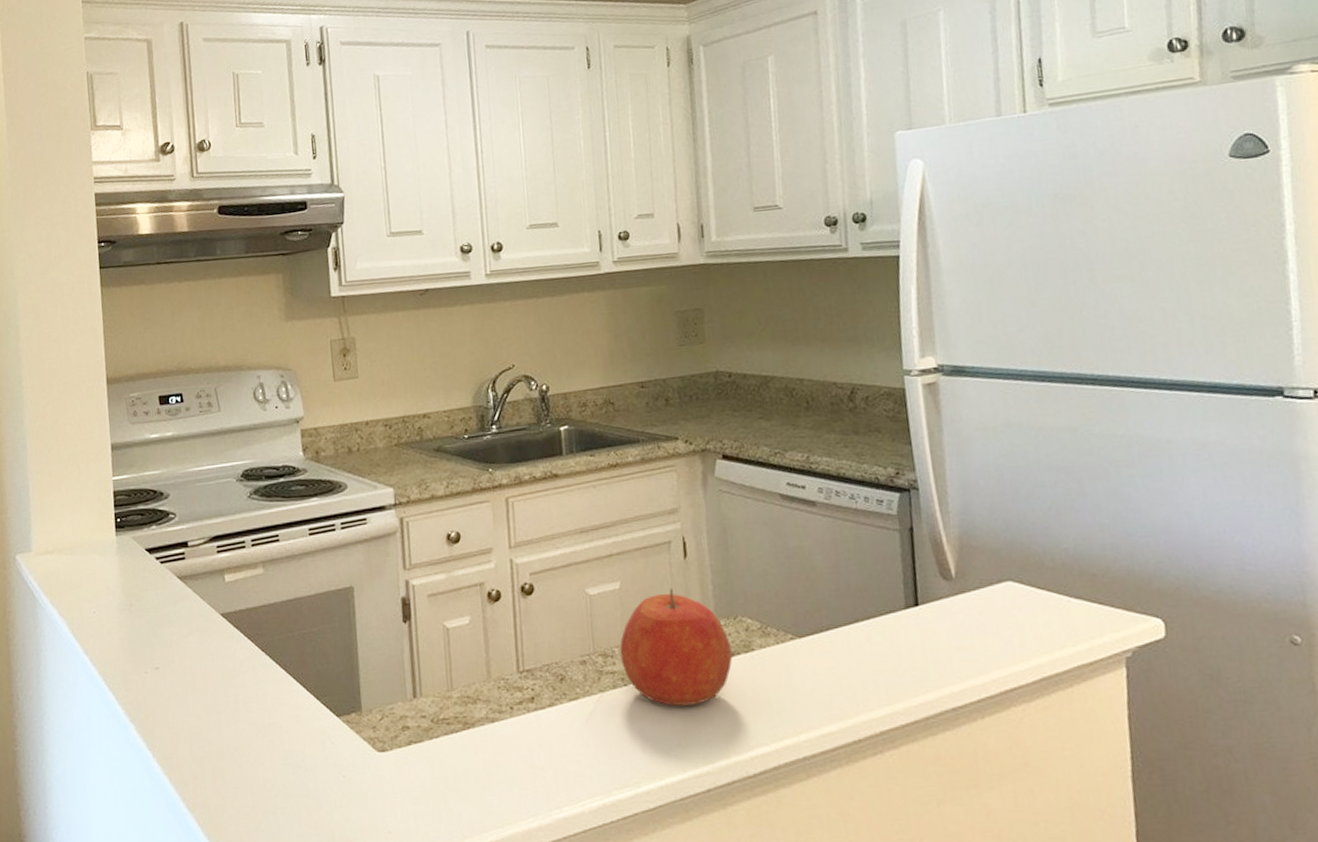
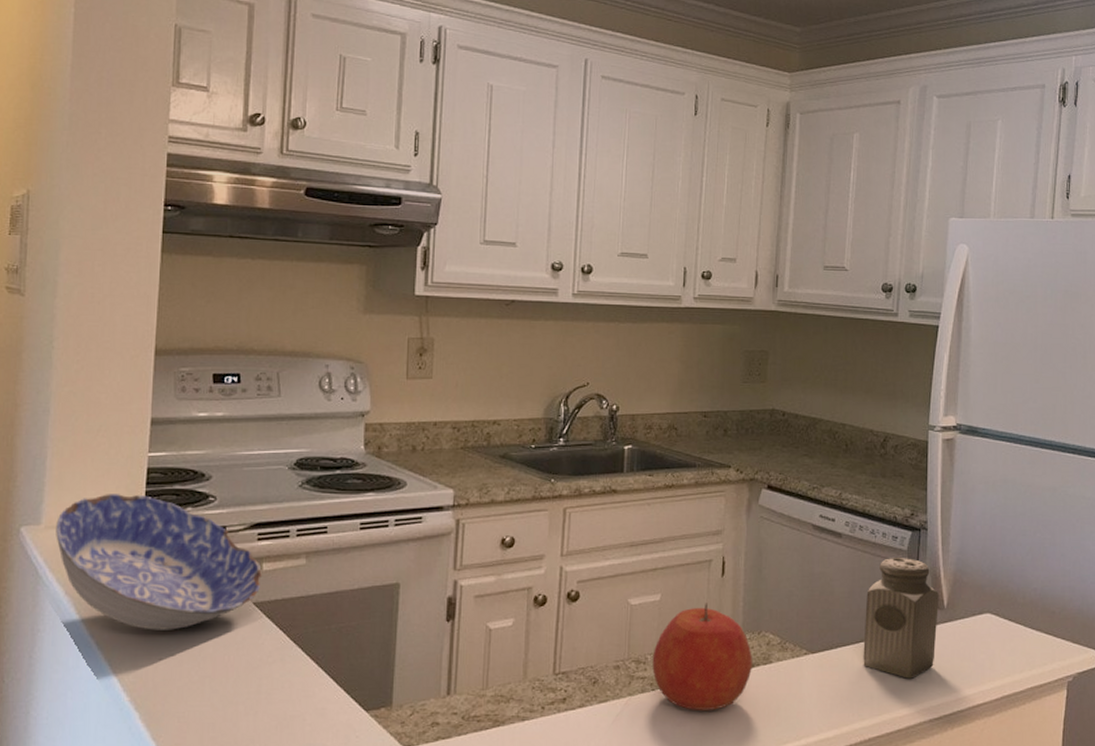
bowl: none [44,516,225,645] -> present [56,494,262,630]
salt shaker: none [854,523,949,662] -> present [863,558,940,679]

